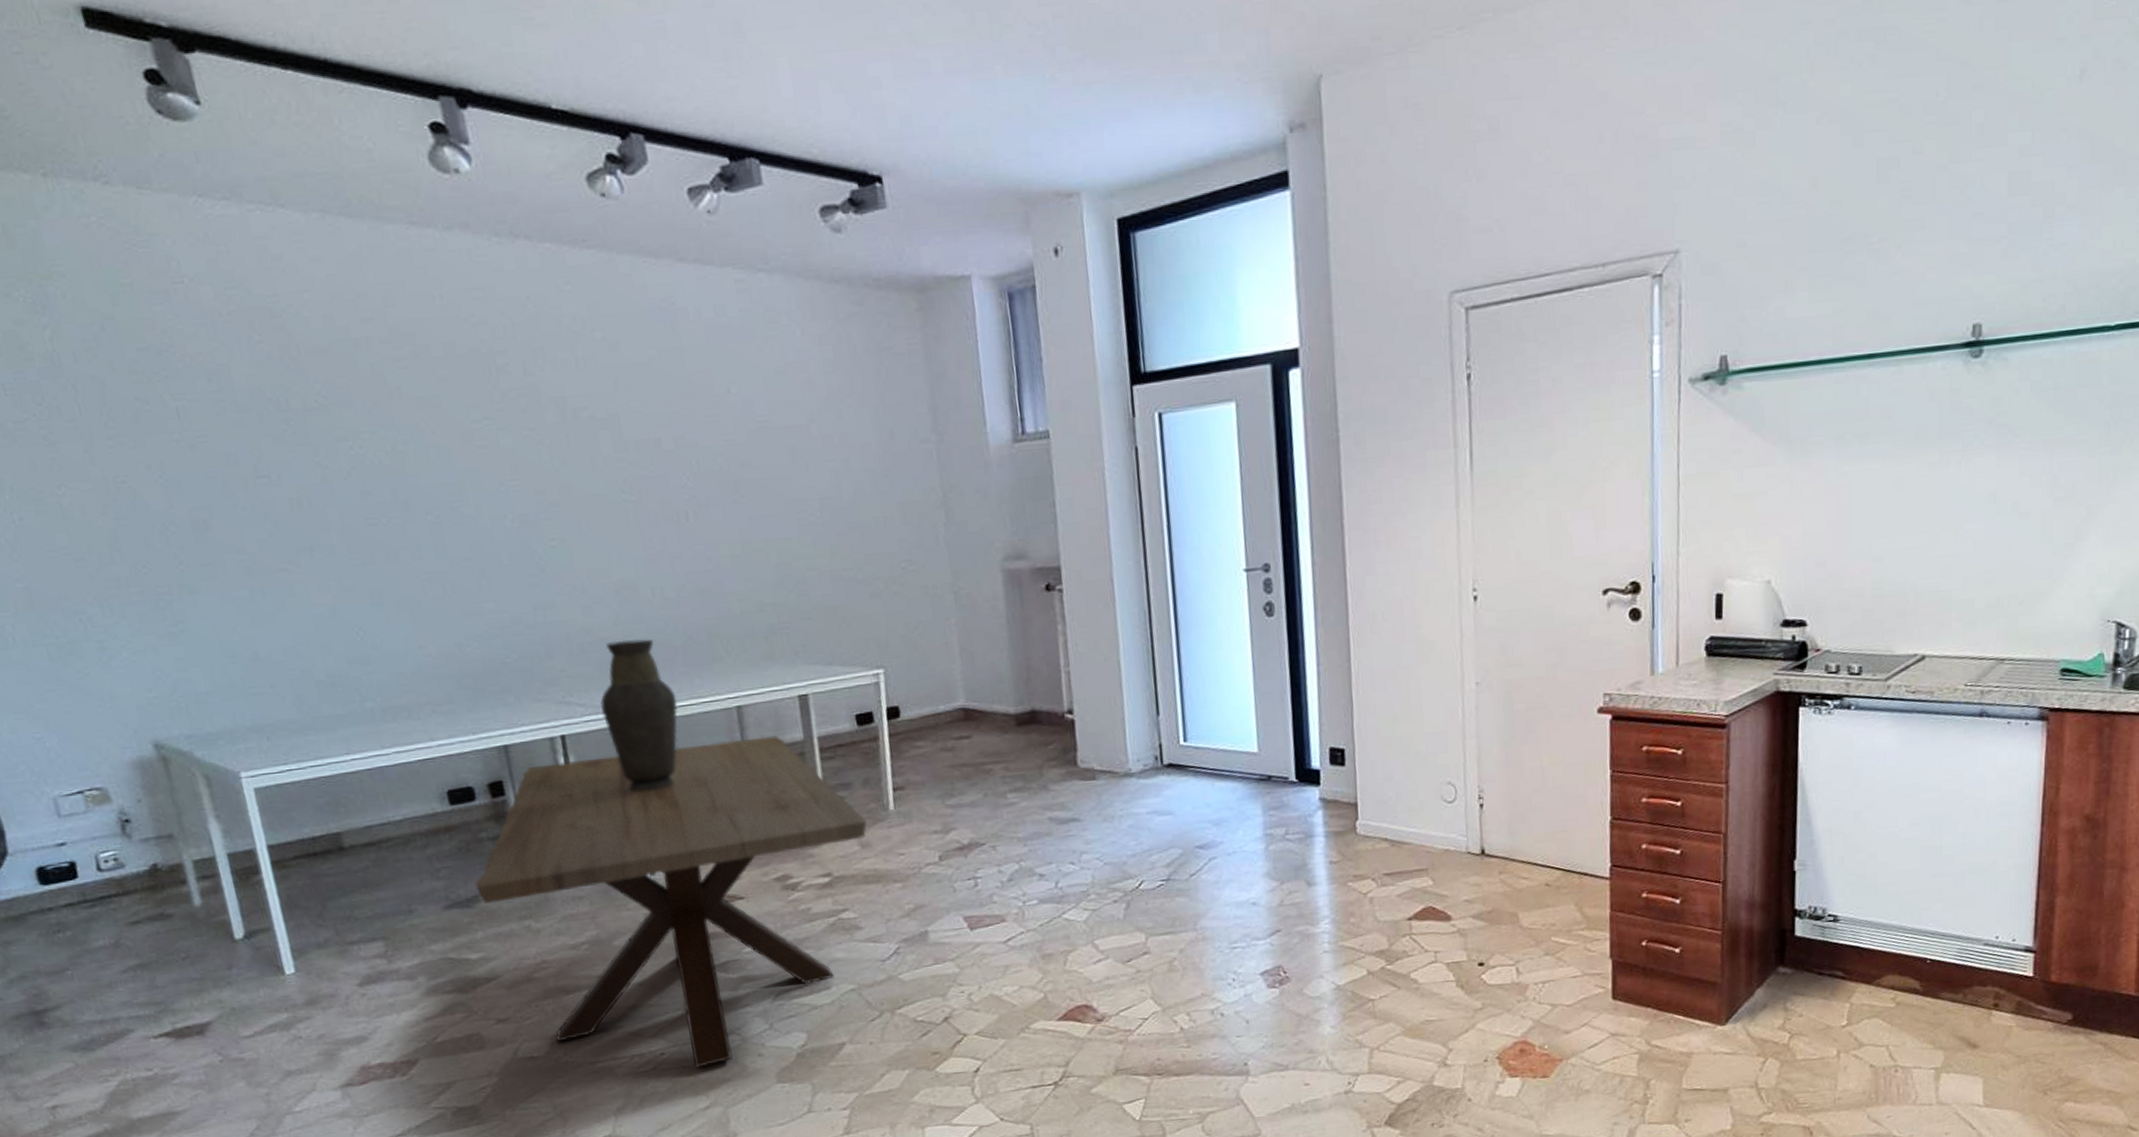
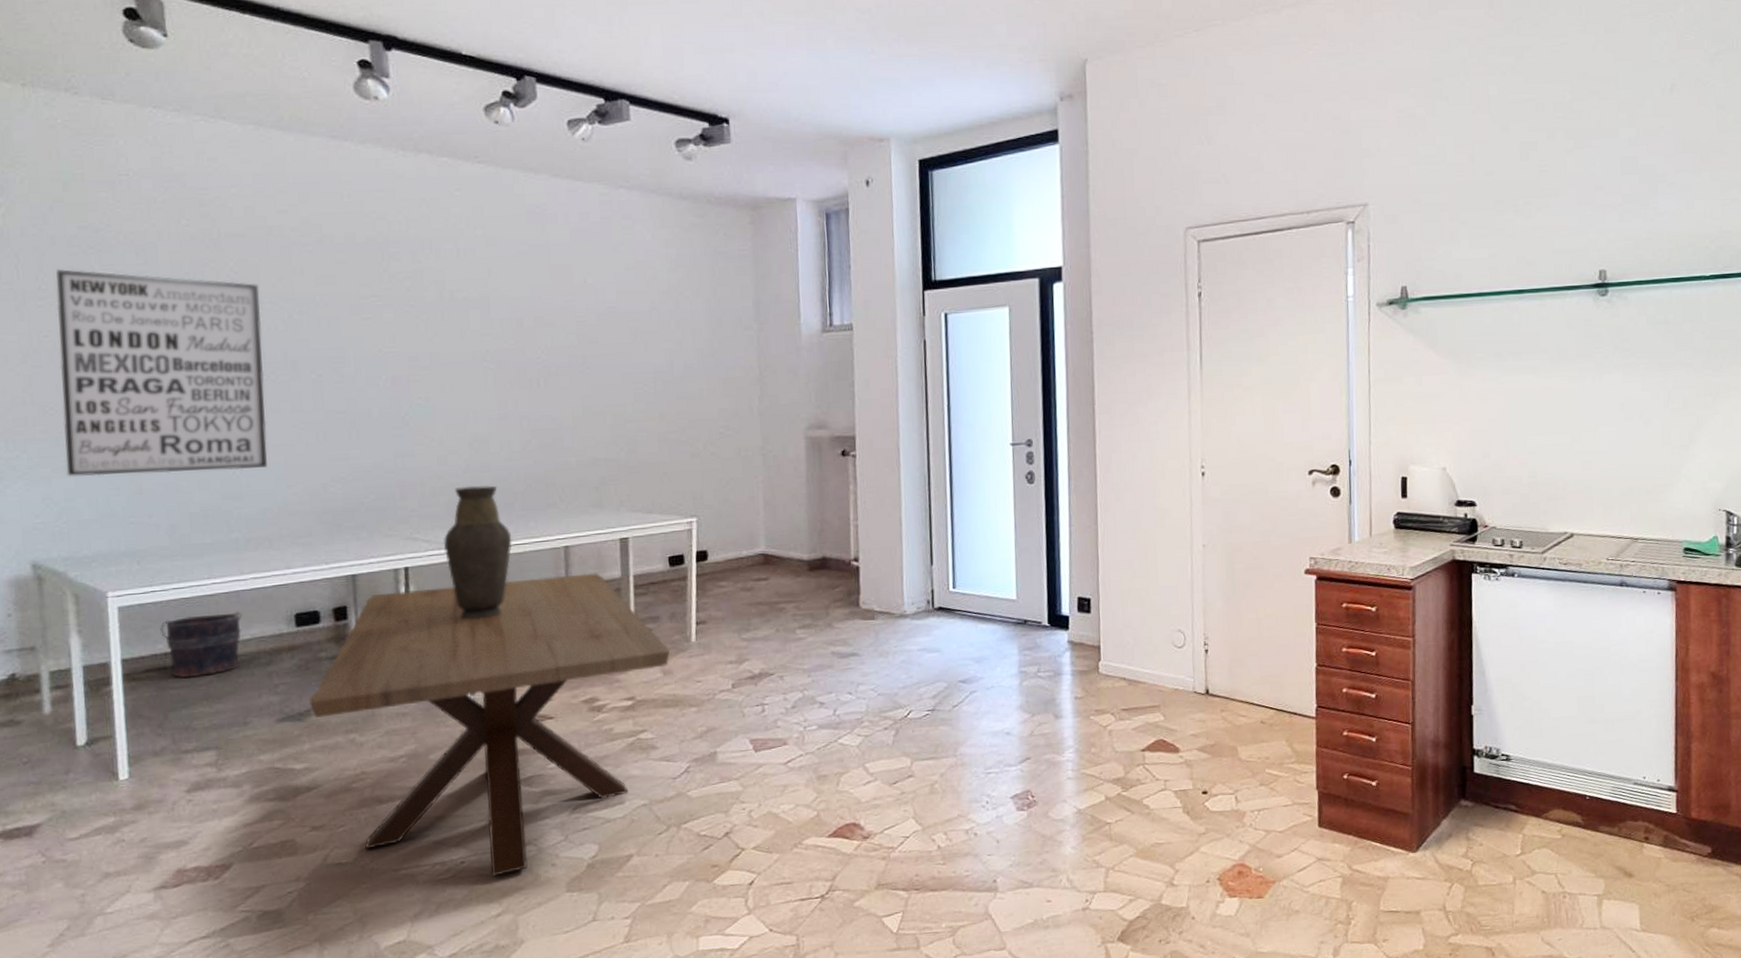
wall art: none [121,400,393,644] -> present [55,268,267,477]
bucket: none [303,789,394,865] -> present [160,611,243,679]

